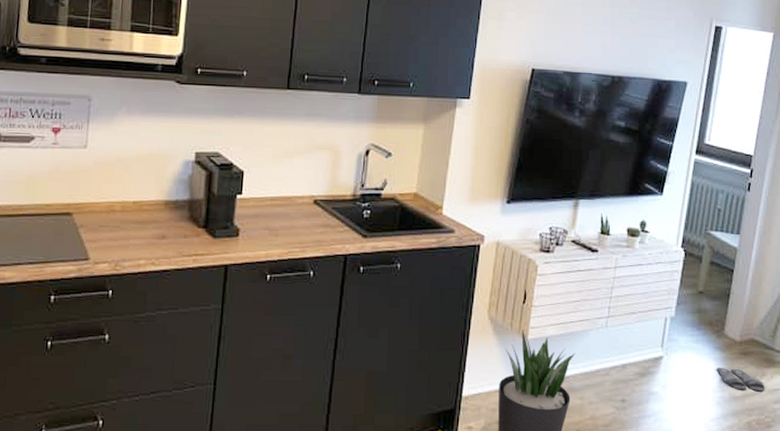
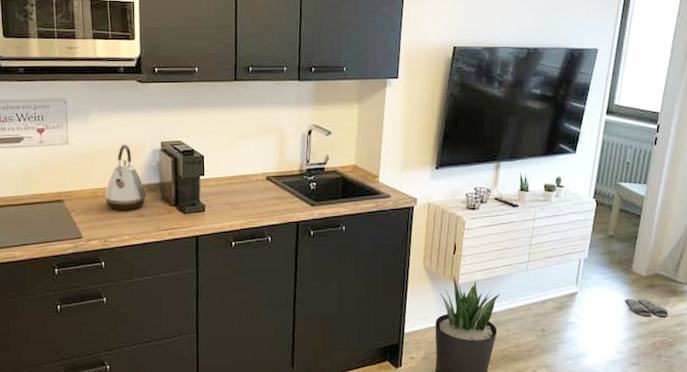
kettle: none [121,152,172,231] -> present [104,144,147,211]

